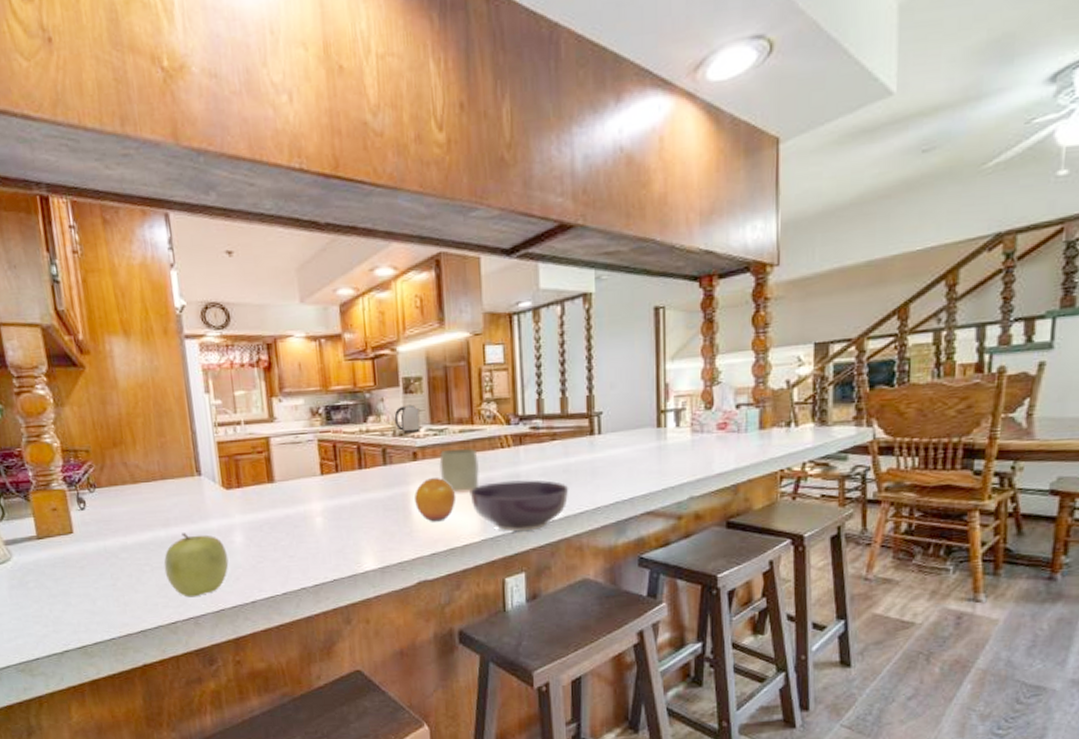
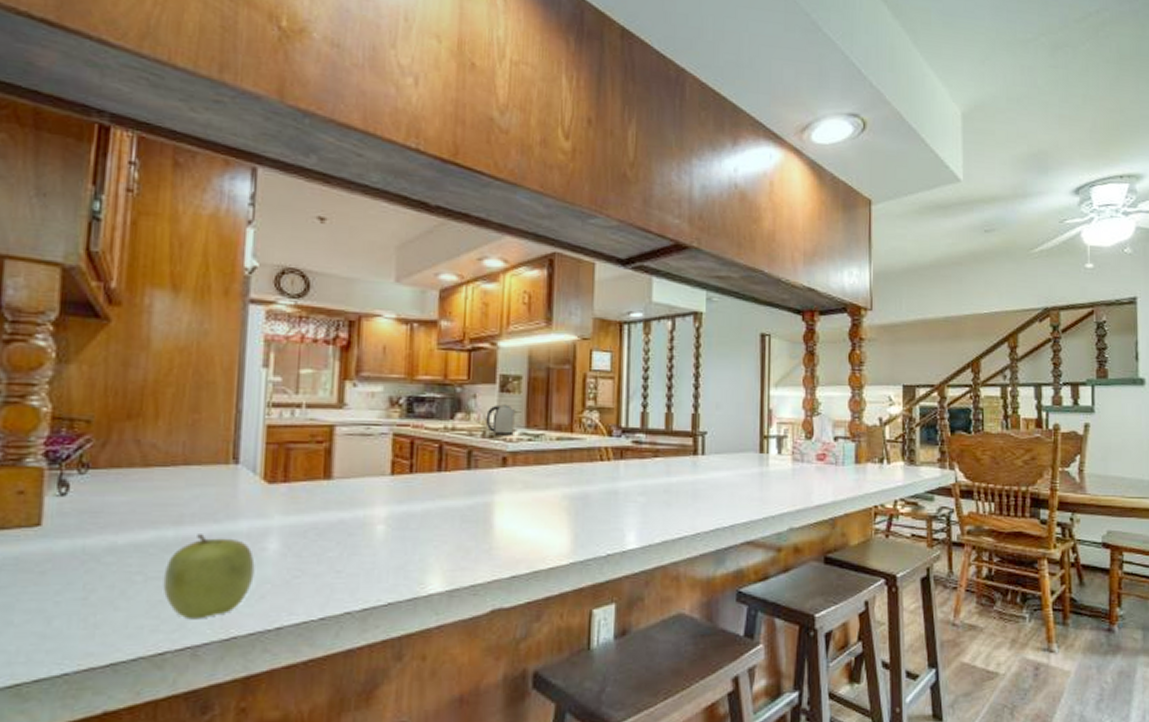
fruit: present [415,478,457,522] -> none [499,488,546,539]
mug: present [439,448,480,493] -> none [530,457,576,507]
bowl: present [469,480,569,531] -> none [561,498,669,554]

